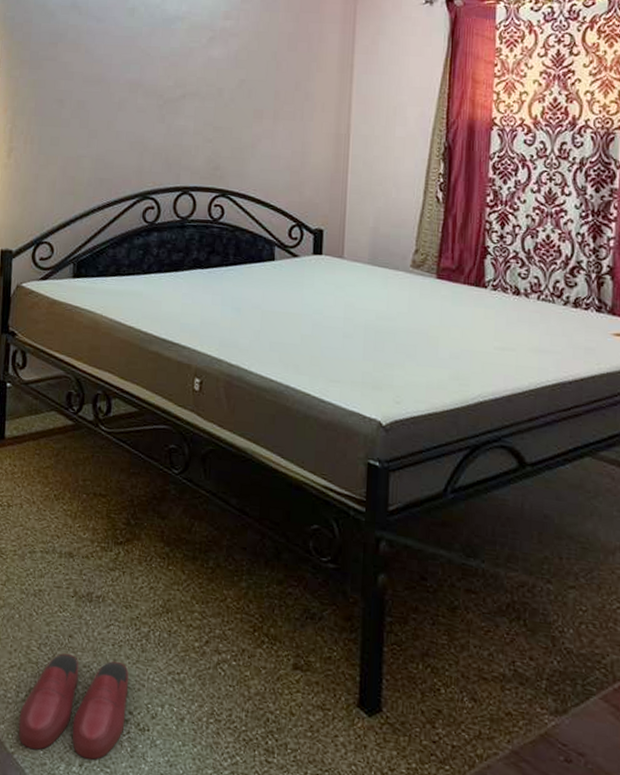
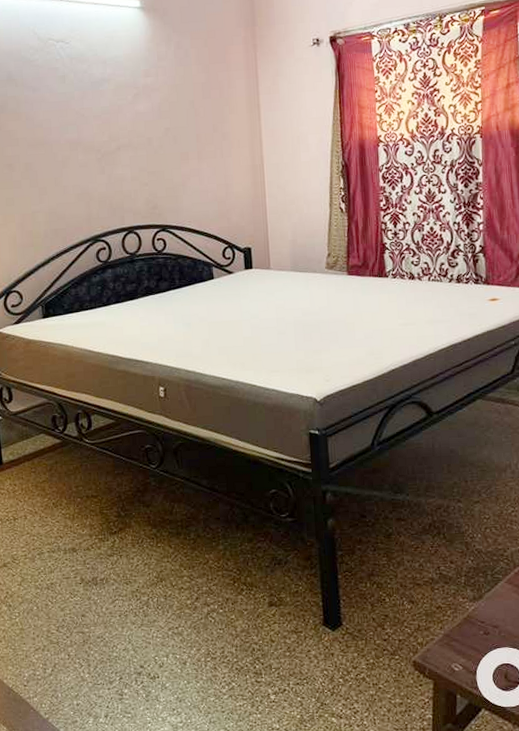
slippers: present [18,653,129,760] -> none [49,628,138,712]

